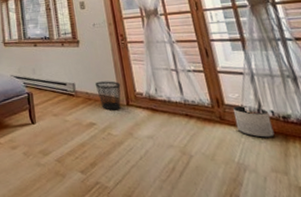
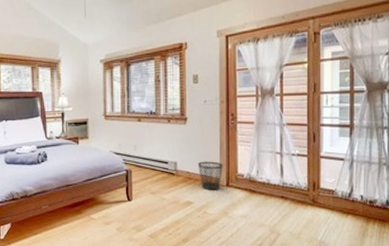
planter: present [233,106,275,138] -> none [326,190,359,220]

